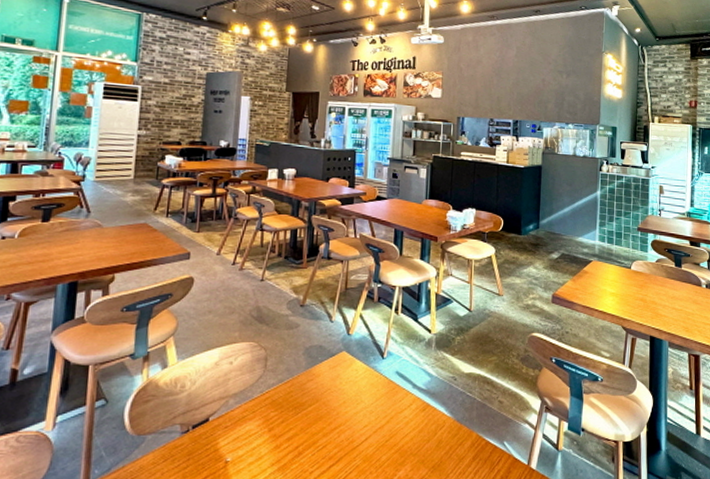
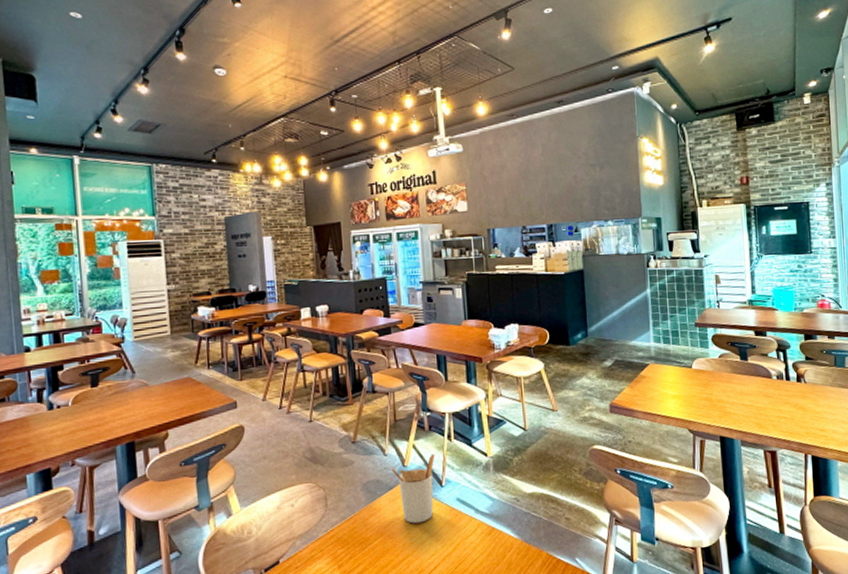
utensil holder: none [335,325,380,393] -> present [391,454,435,524]

